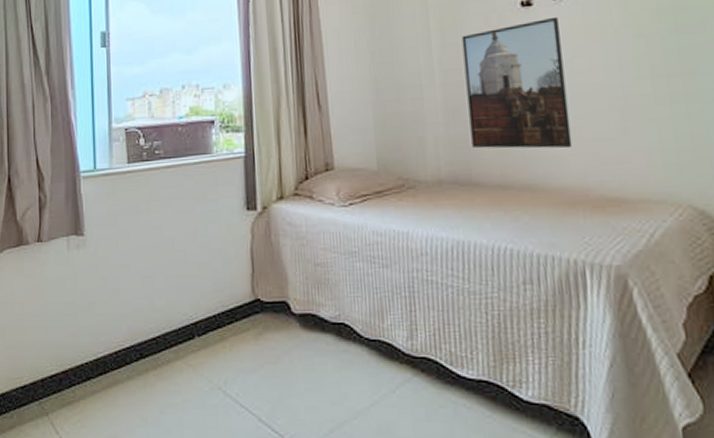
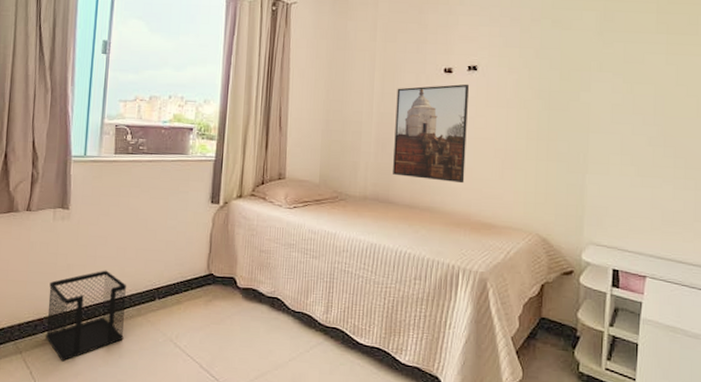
wastebasket: none [71,305,162,423] -> present [45,270,126,362]

